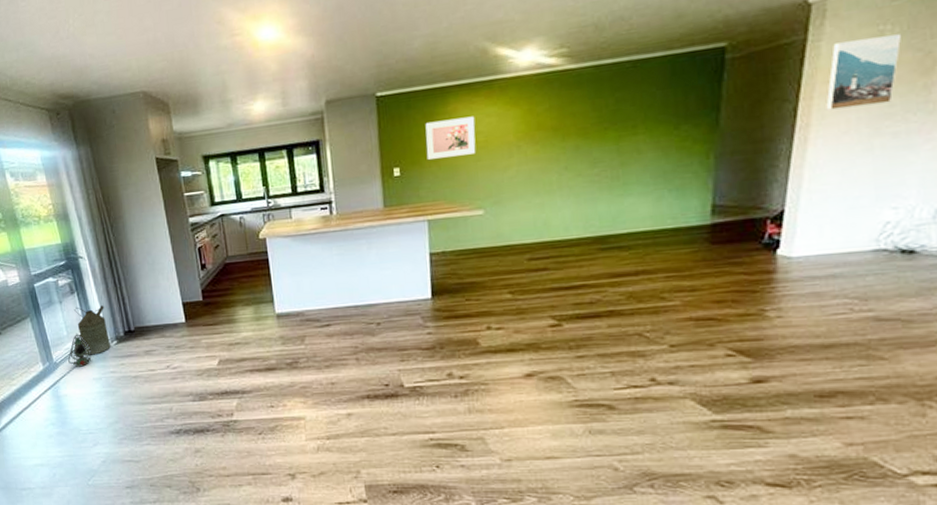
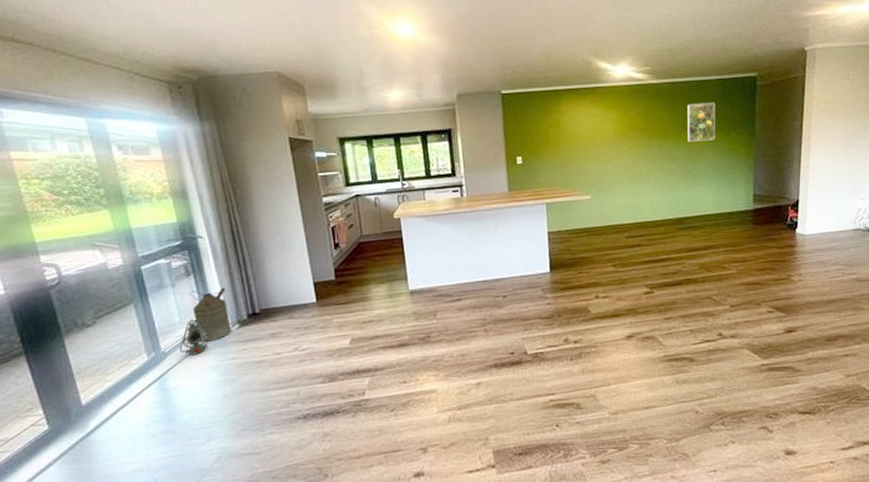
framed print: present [425,116,476,160] -> none [543,116,584,151]
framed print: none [616,86,660,141] -> present [687,102,716,142]
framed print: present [825,34,902,110] -> none [819,78,859,128]

